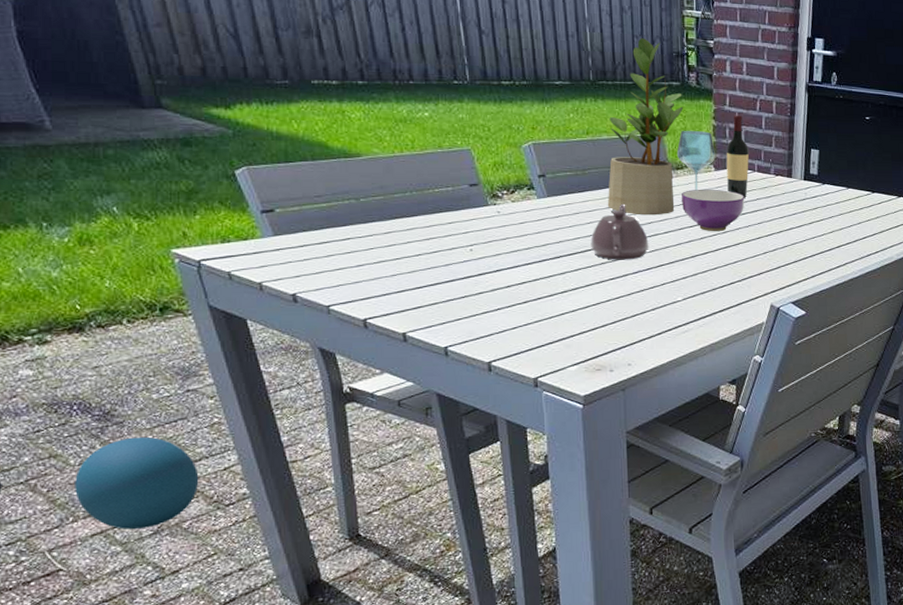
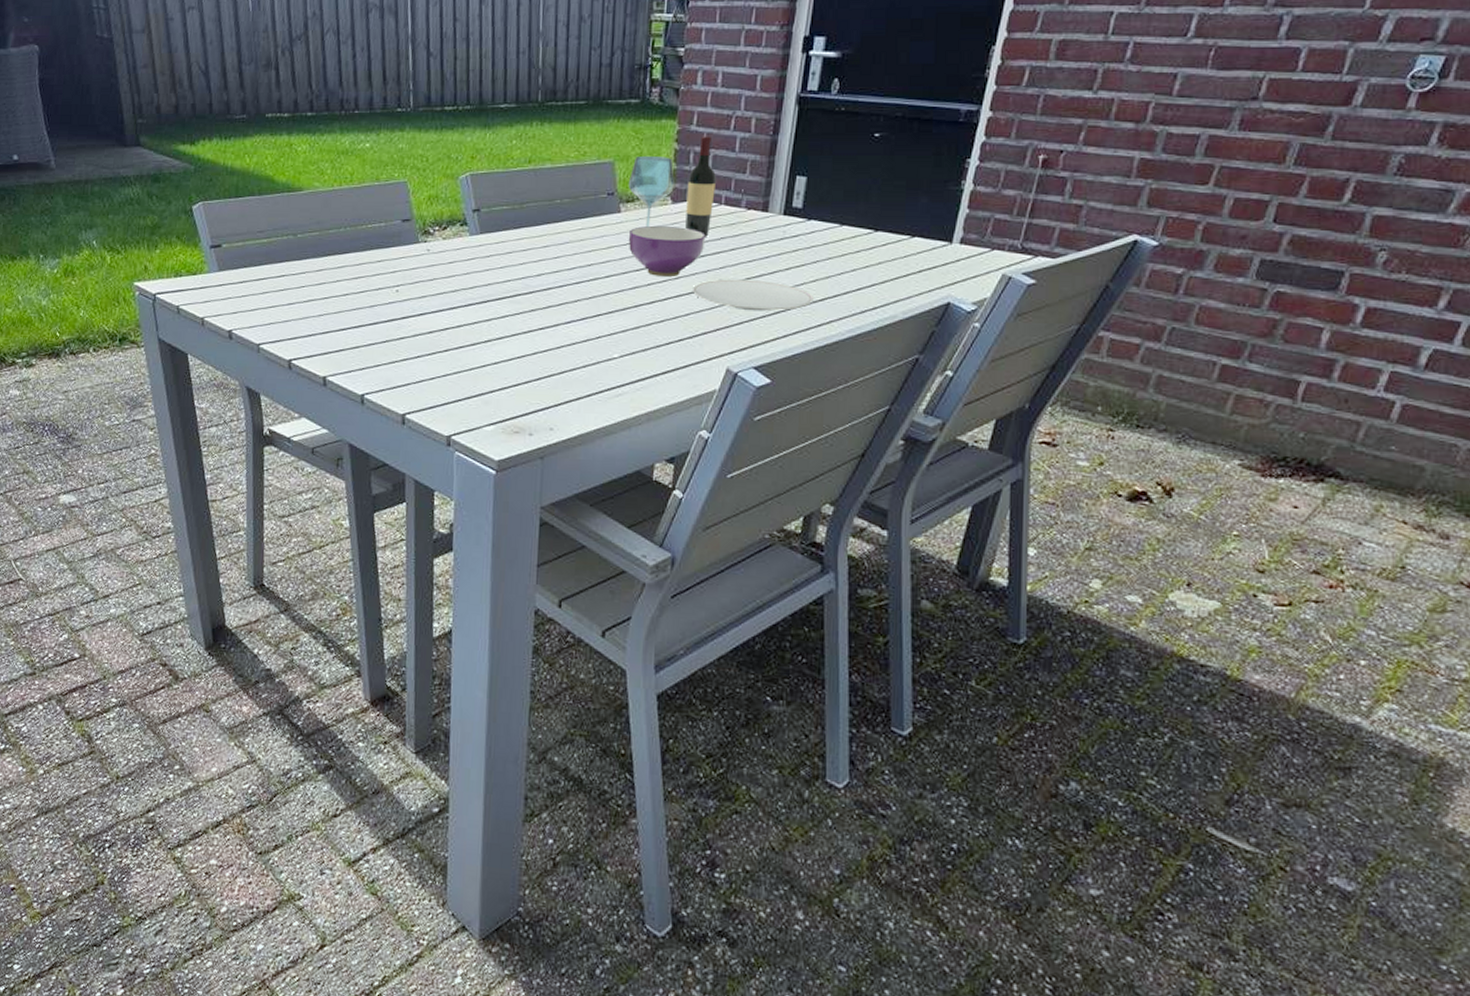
ball: present [75,436,199,529] -> none [38,461,134,550]
teapot: present [590,203,649,260] -> none [521,242,587,308]
potted plant: present [607,38,683,216] -> none [543,50,641,257]
plate: none [737,232,832,258] -> present [692,279,814,311]

